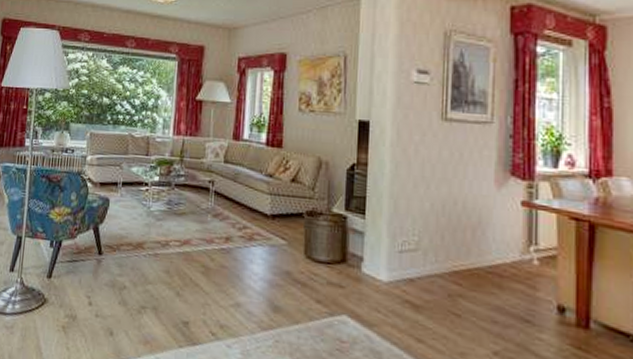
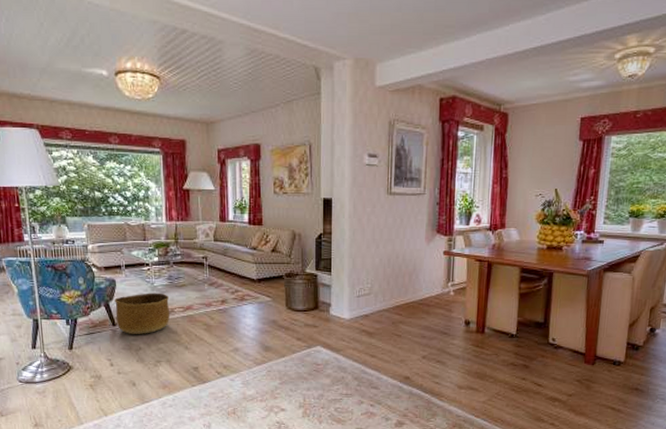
basket: none [103,218,165,270] -> present [114,293,170,334]

